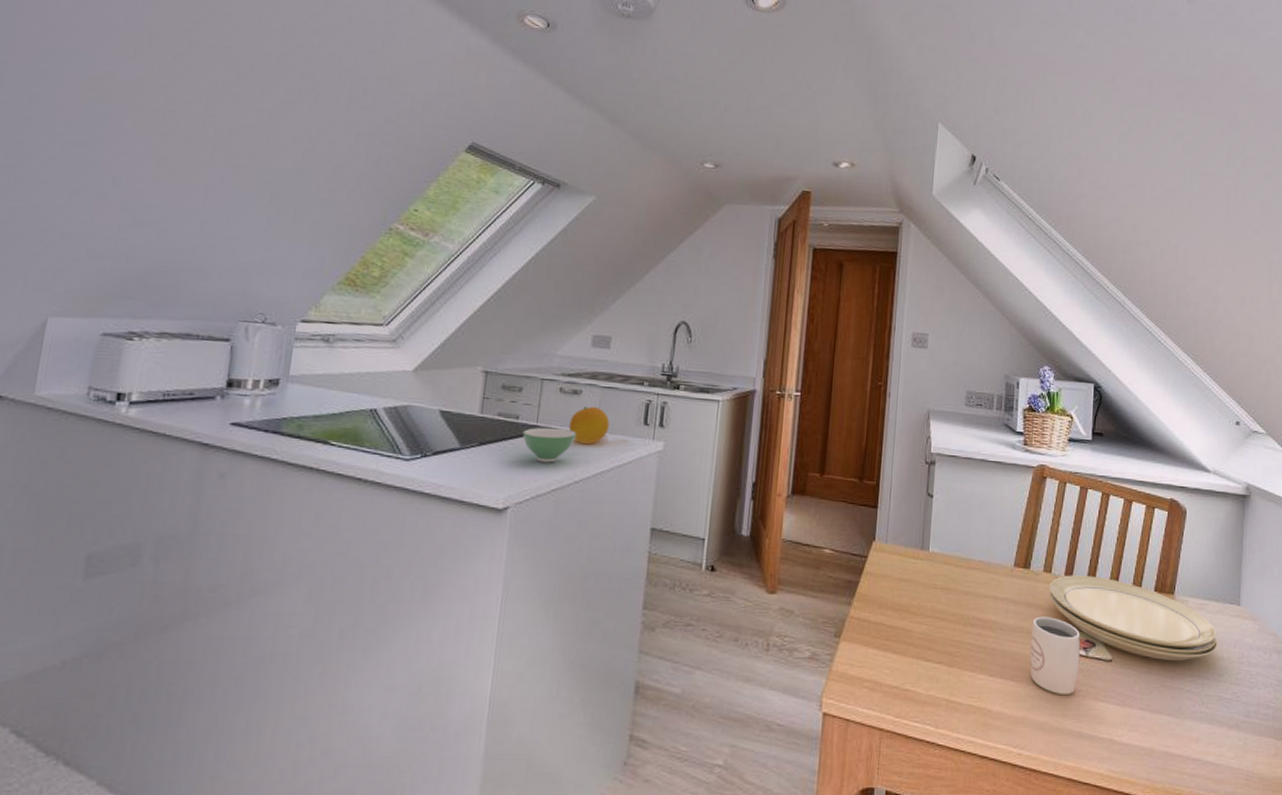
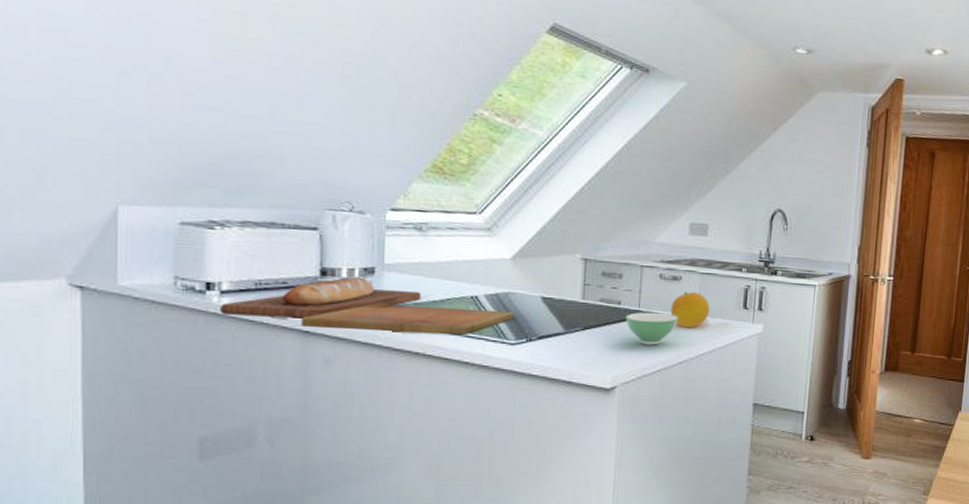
bread loaf: none [126,388,322,431] -> present [220,276,422,319]
cutting board: none [201,415,411,450] -> present [301,303,514,336]

